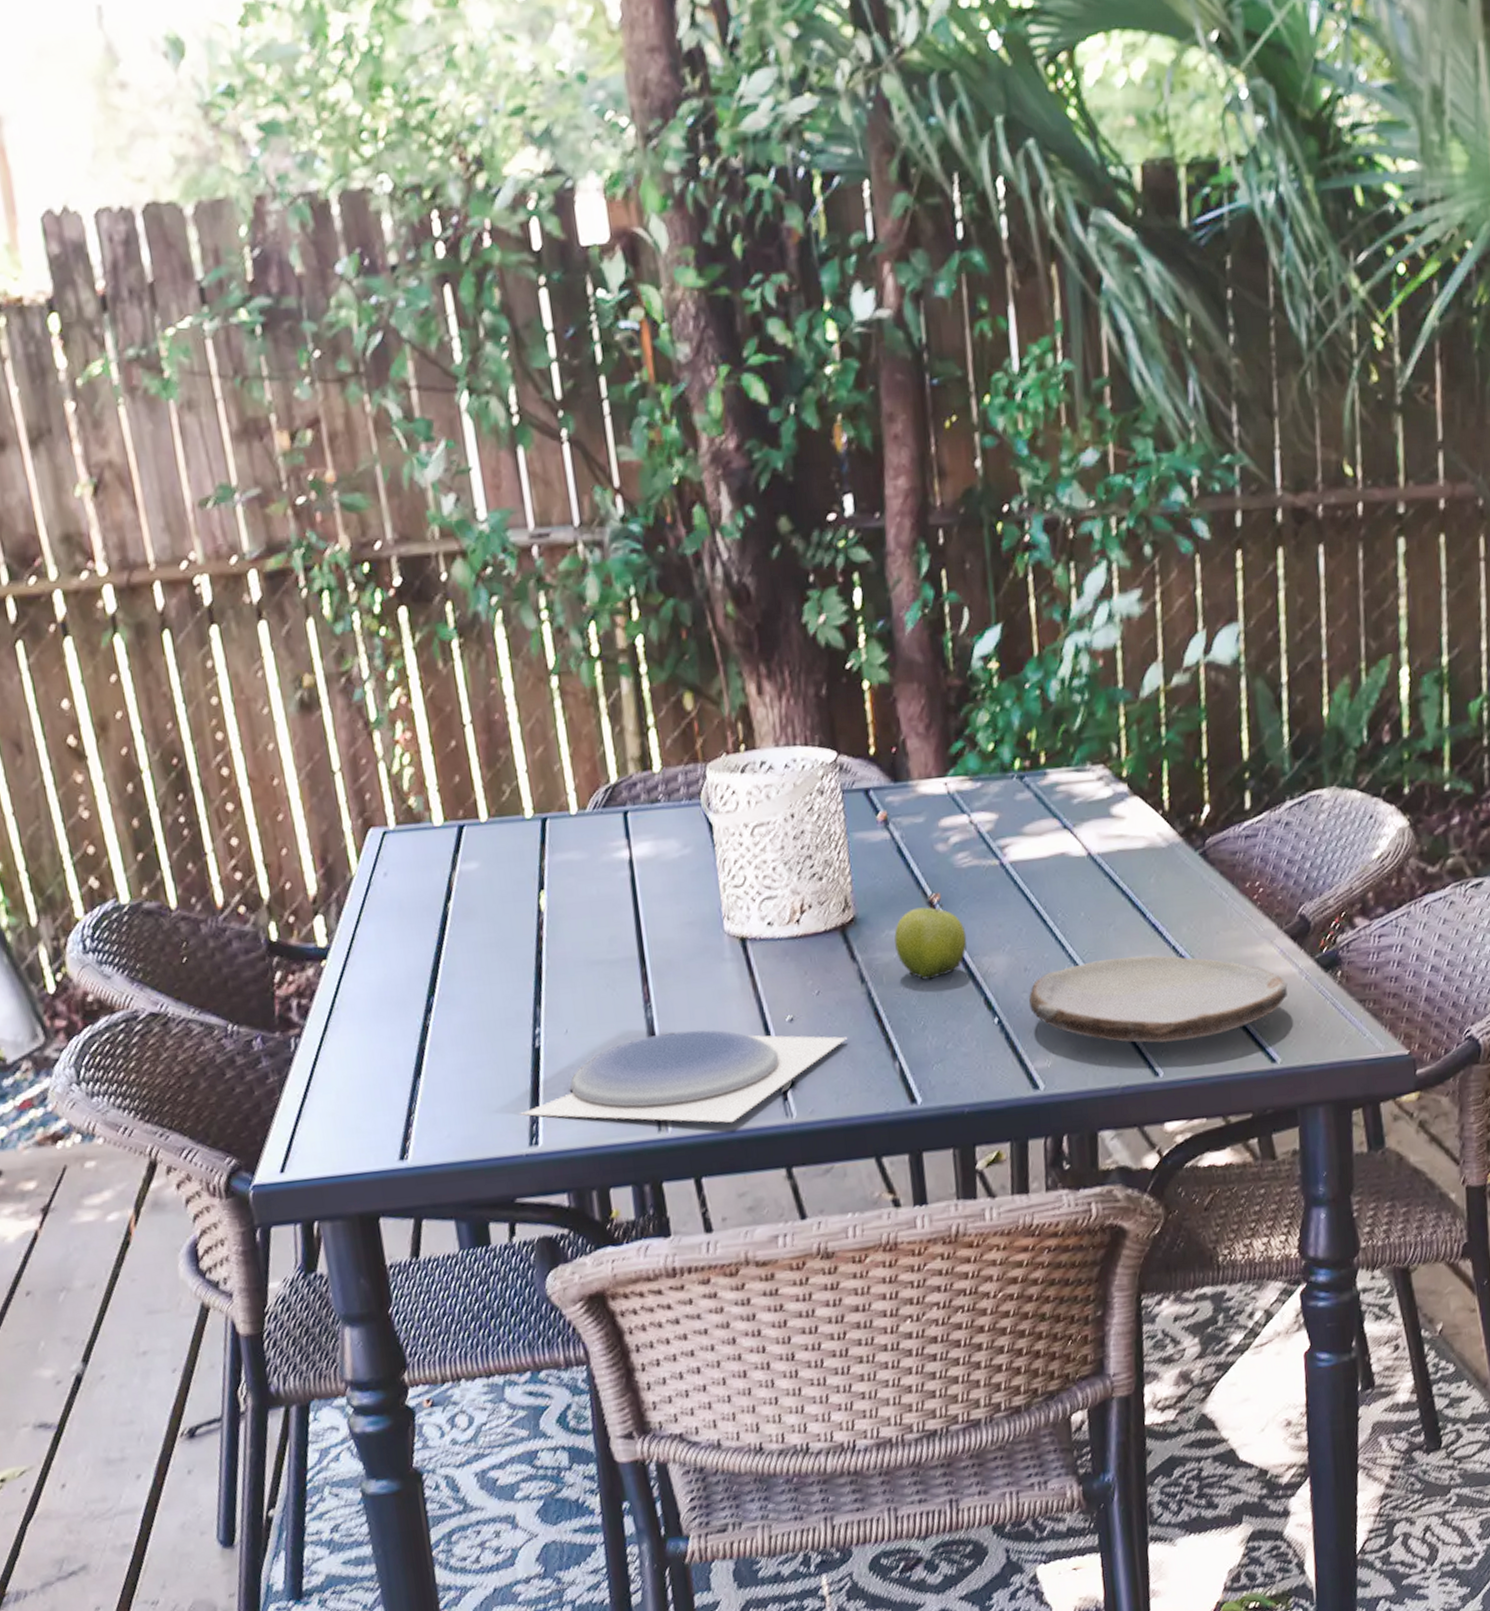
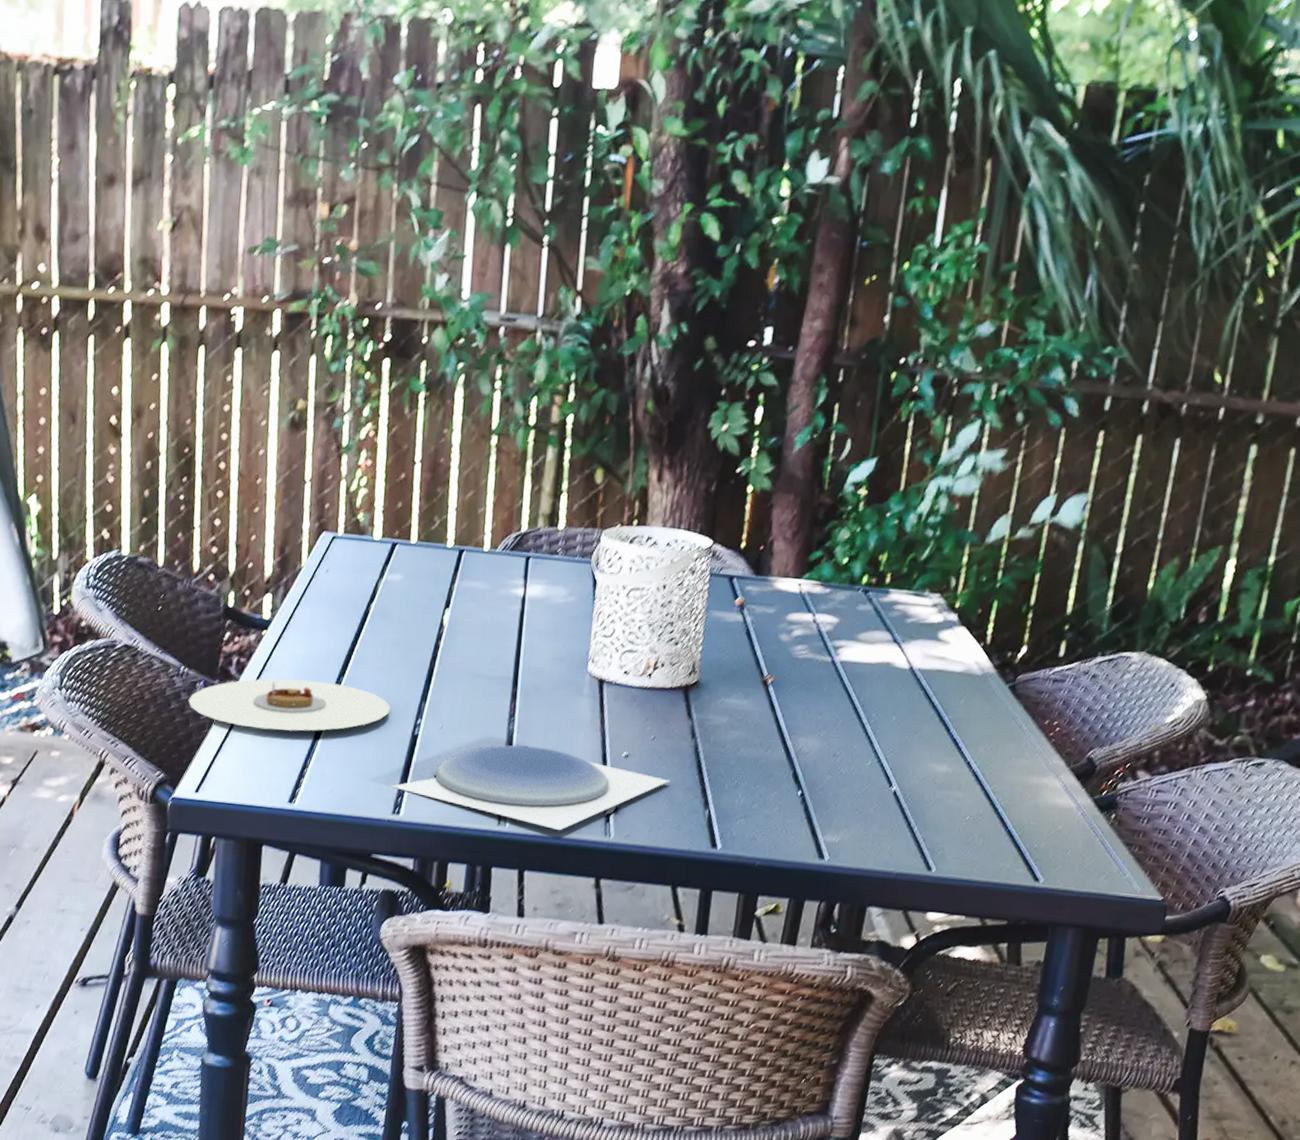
plate: none [246,1006,500,1082] -> present [188,678,391,732]
fruit: present [894,902,967,981] -> none [727,684,790,748]
plate: present [1028,955,1288,1043] -> none [831,760,1064,846]

